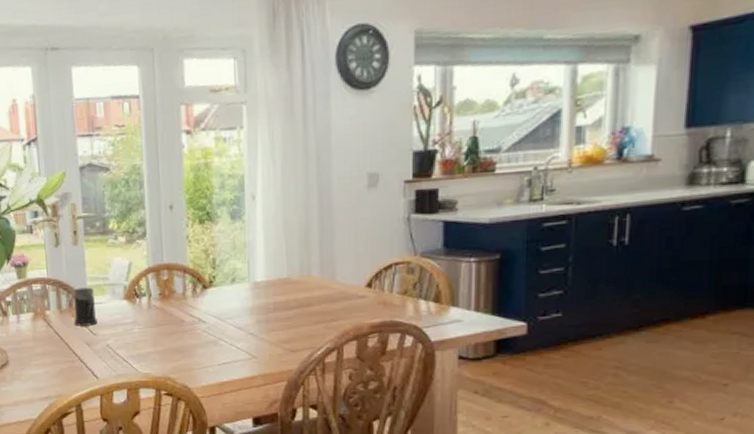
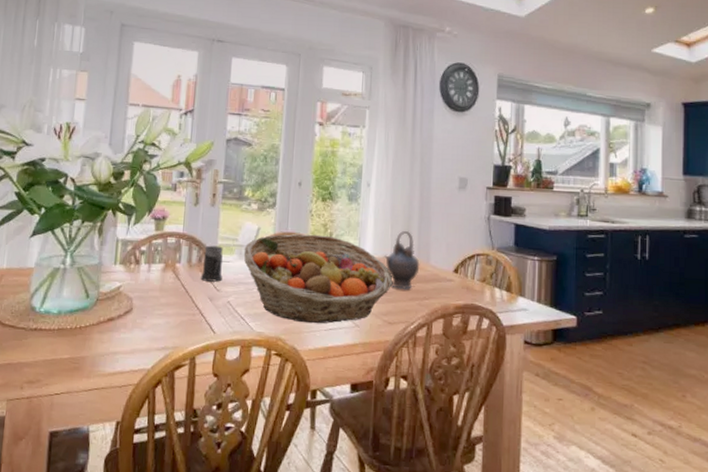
fruit basket: none [116,262,293,360] -> present [243,234,393,324]
teapot: none [280,245,324,314] -> present [384,230,420,290]

